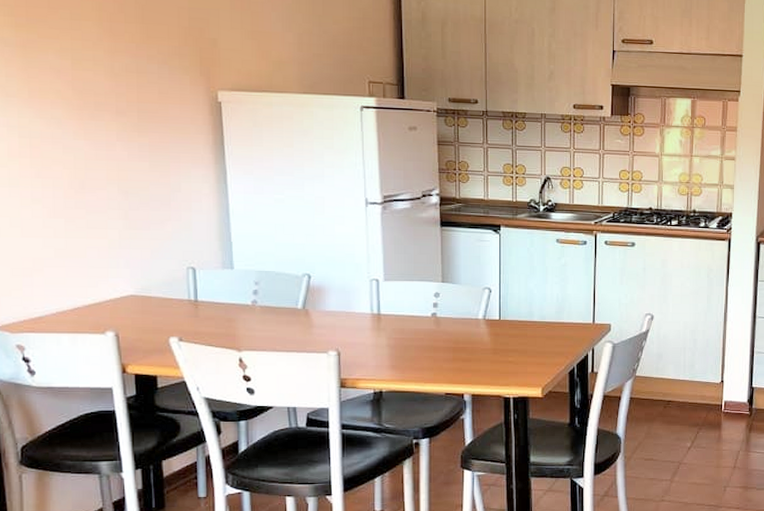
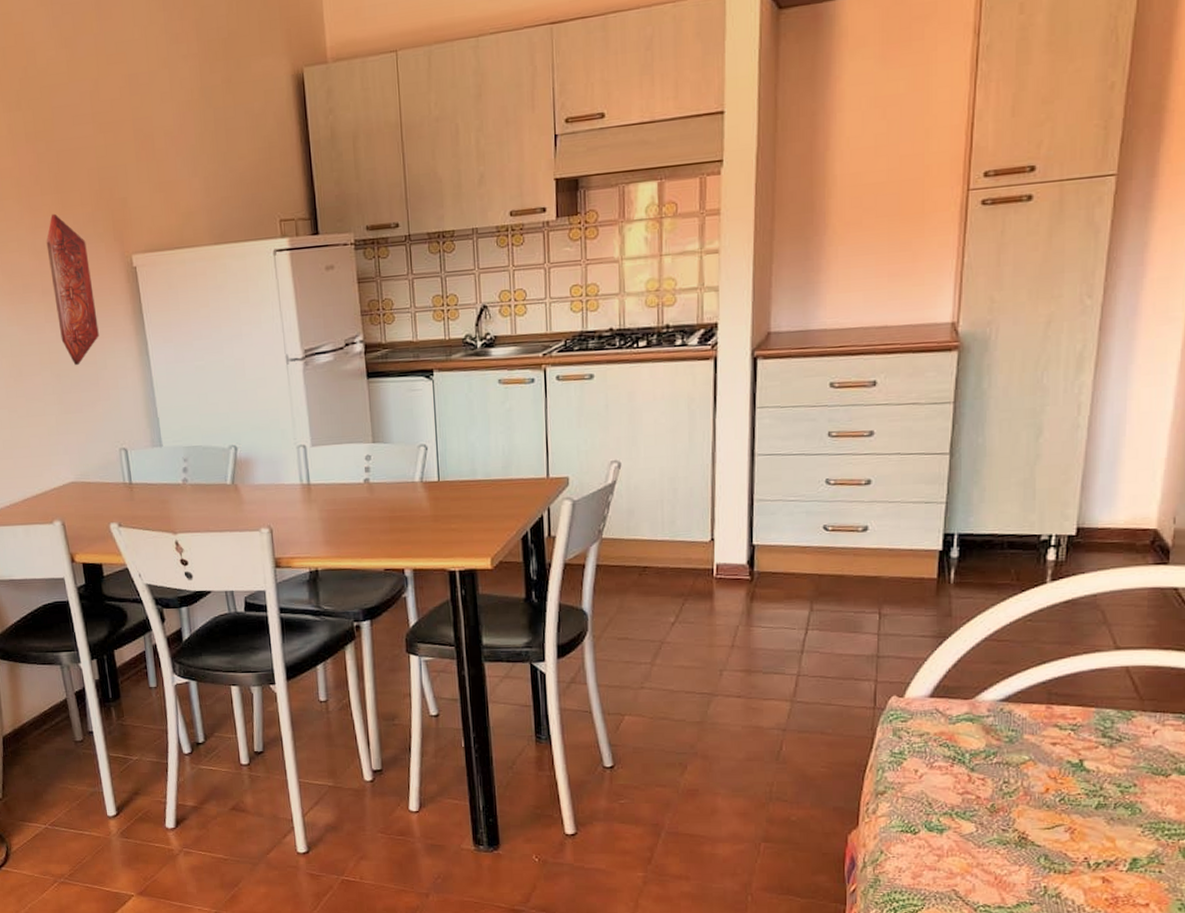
carved panel: none [125,41,175,186] -> present [46,213,99,366]

